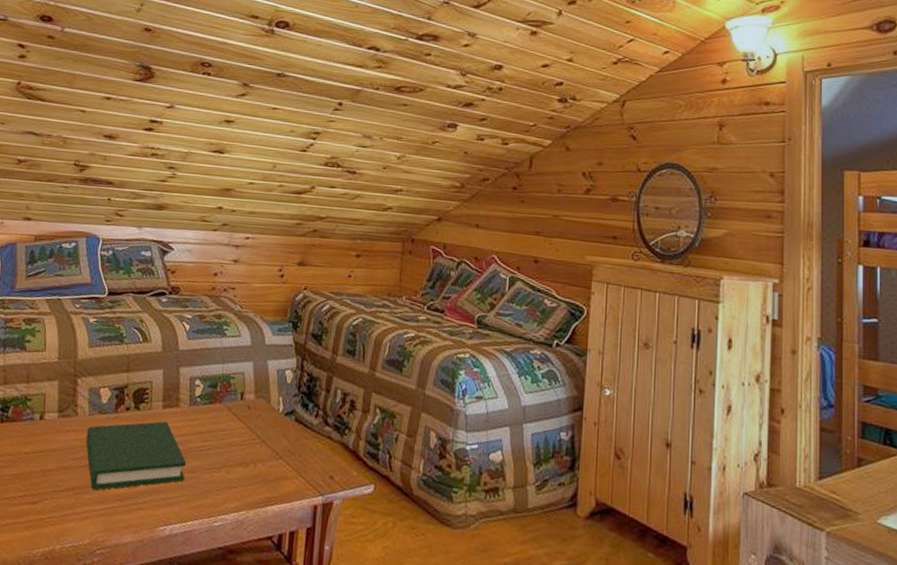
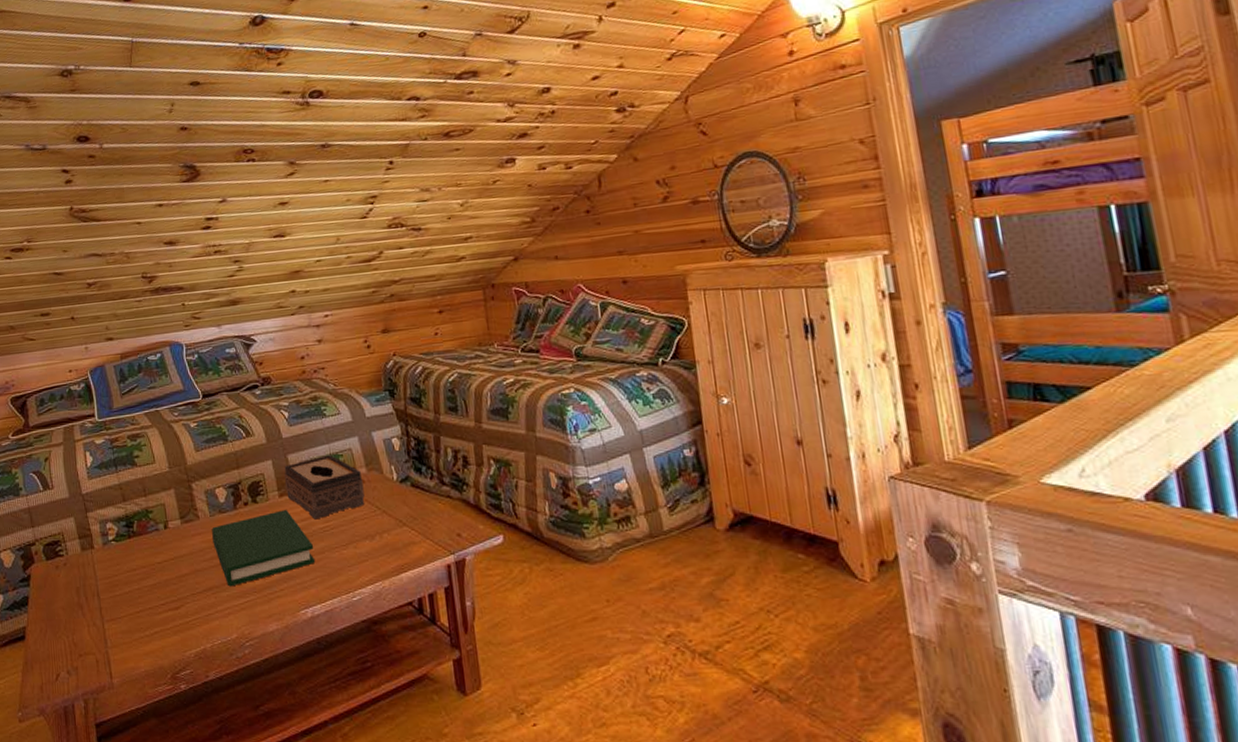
tissue box: none [170,375,249,438] -> present [284,455,365,520]

